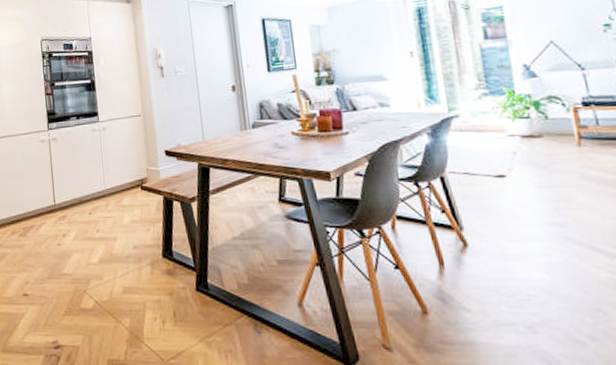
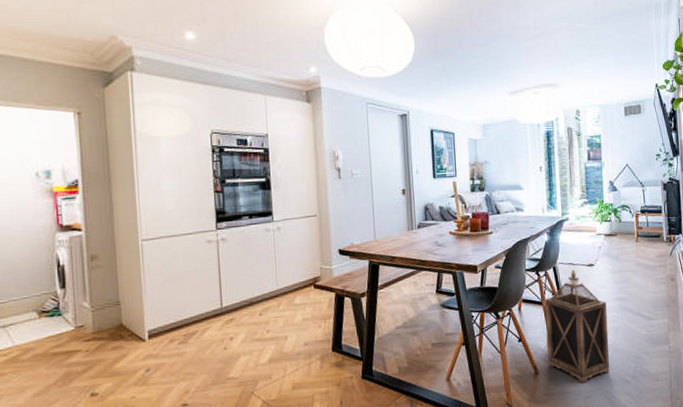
lantern: none [430,181,547,335] -> present [545,270,610,383]

